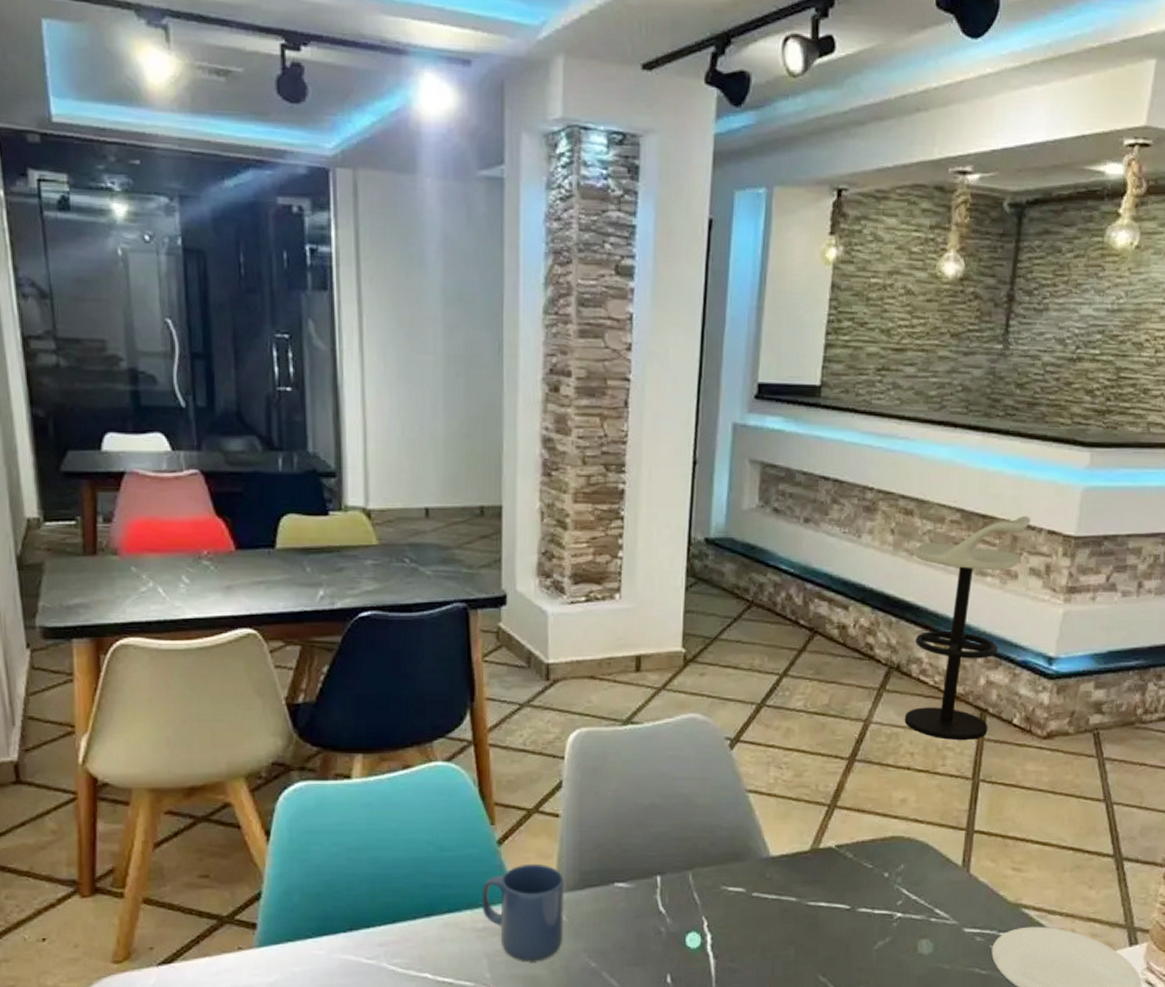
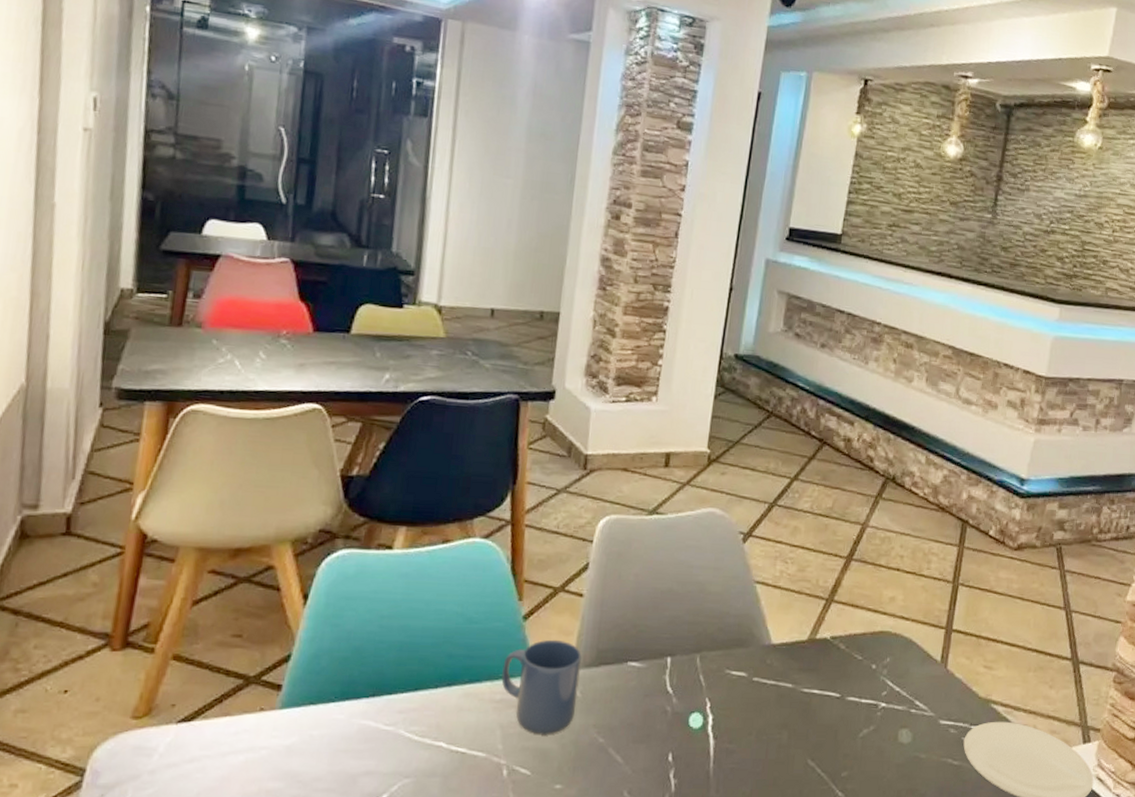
bar stool: present [904,516,1031,740] -> none [896,356,1010,547]

